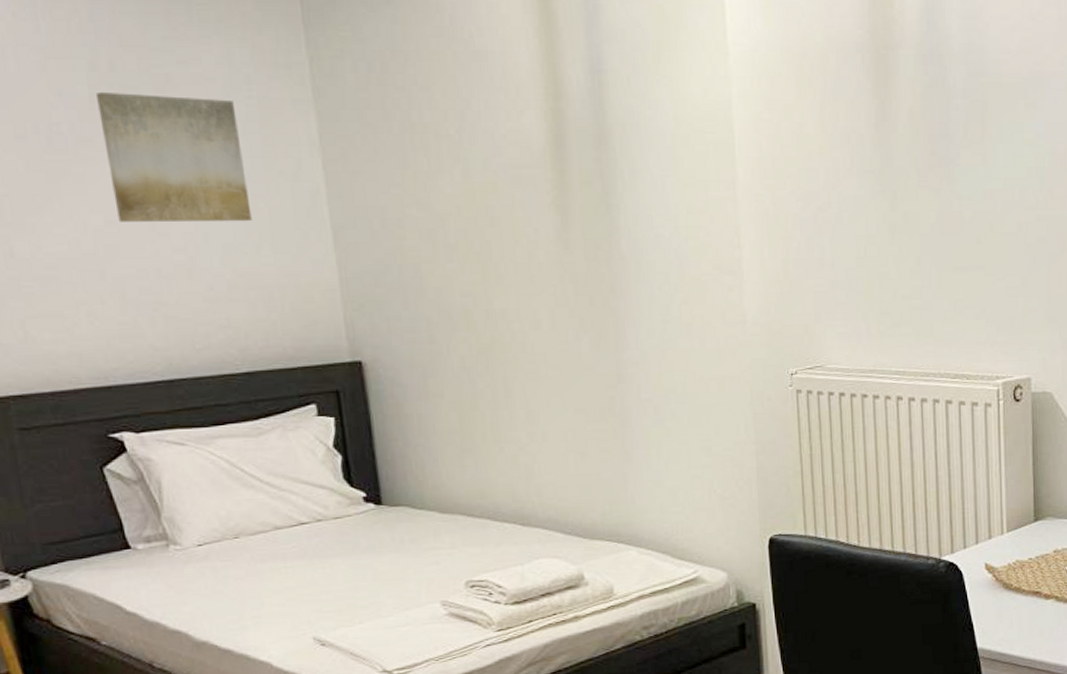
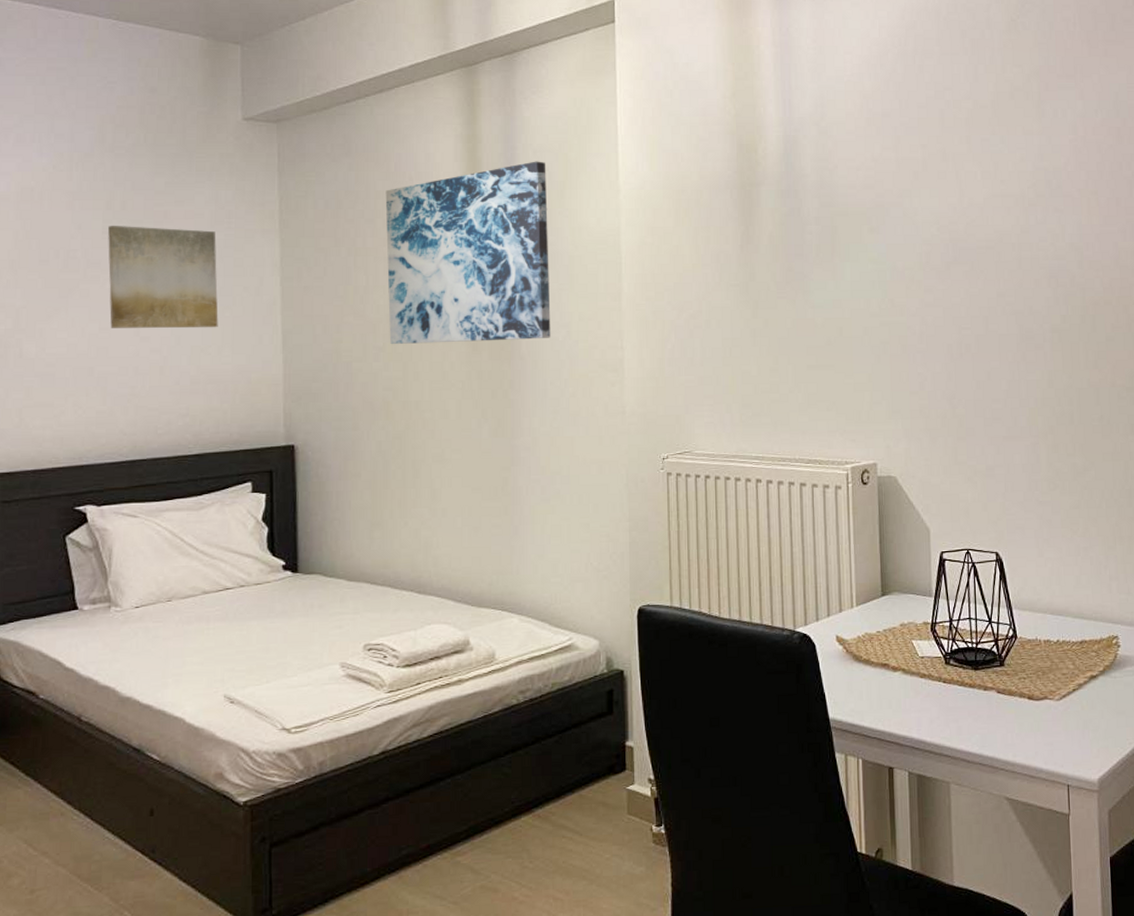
wall art: none [441,14,655,241] -> present [385,161,551,344]

